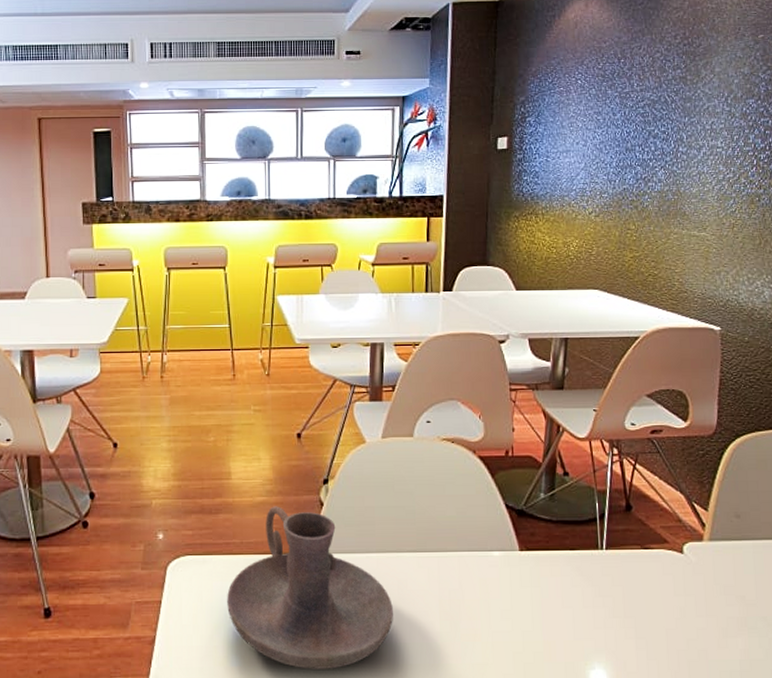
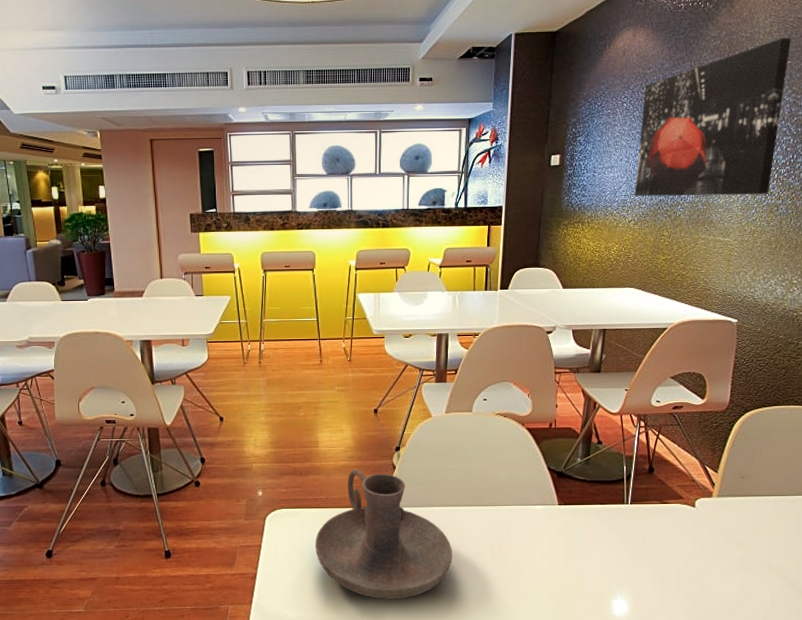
wall art: none [594,9,763,184] -> present [634,38,791,196]

